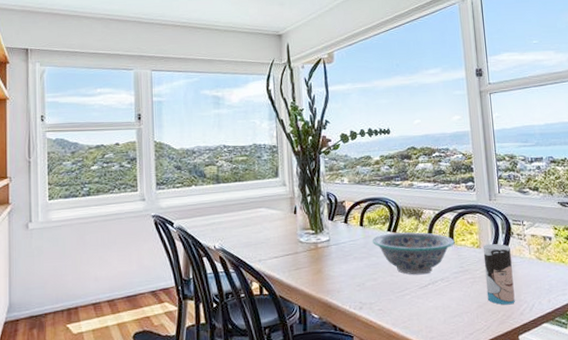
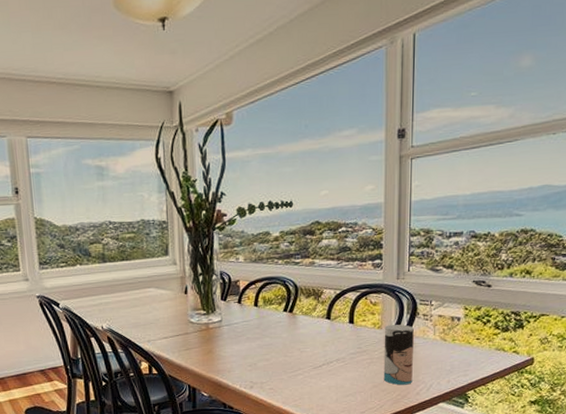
decorative bowl: present [372,232,455,275] -> none [266,312,355,356]

